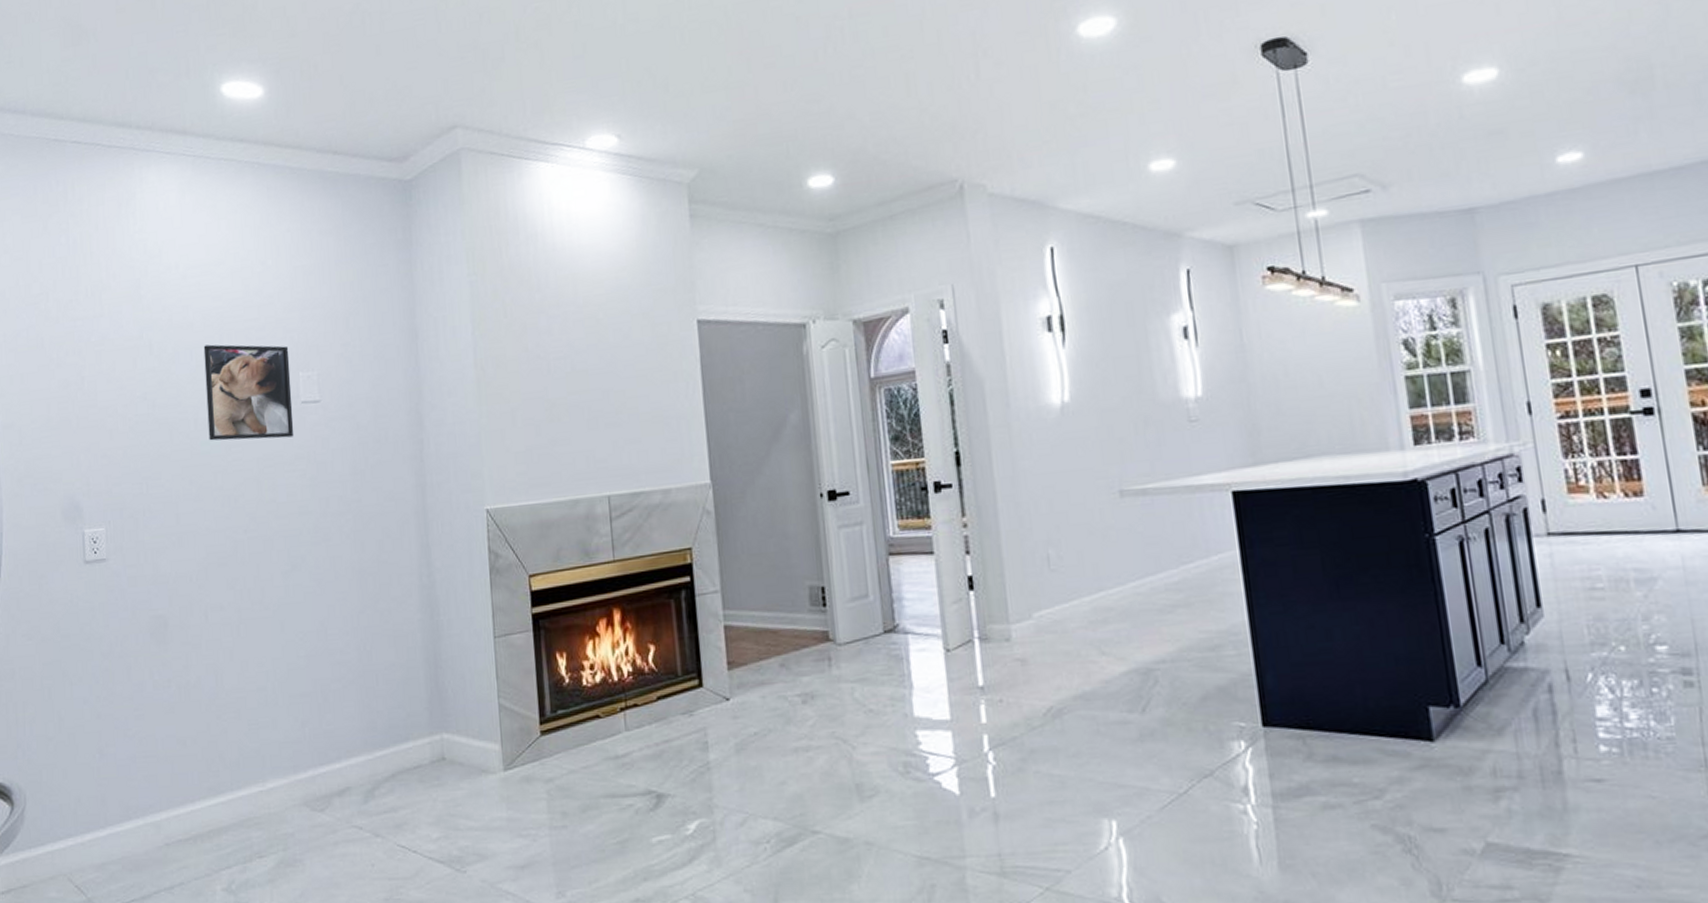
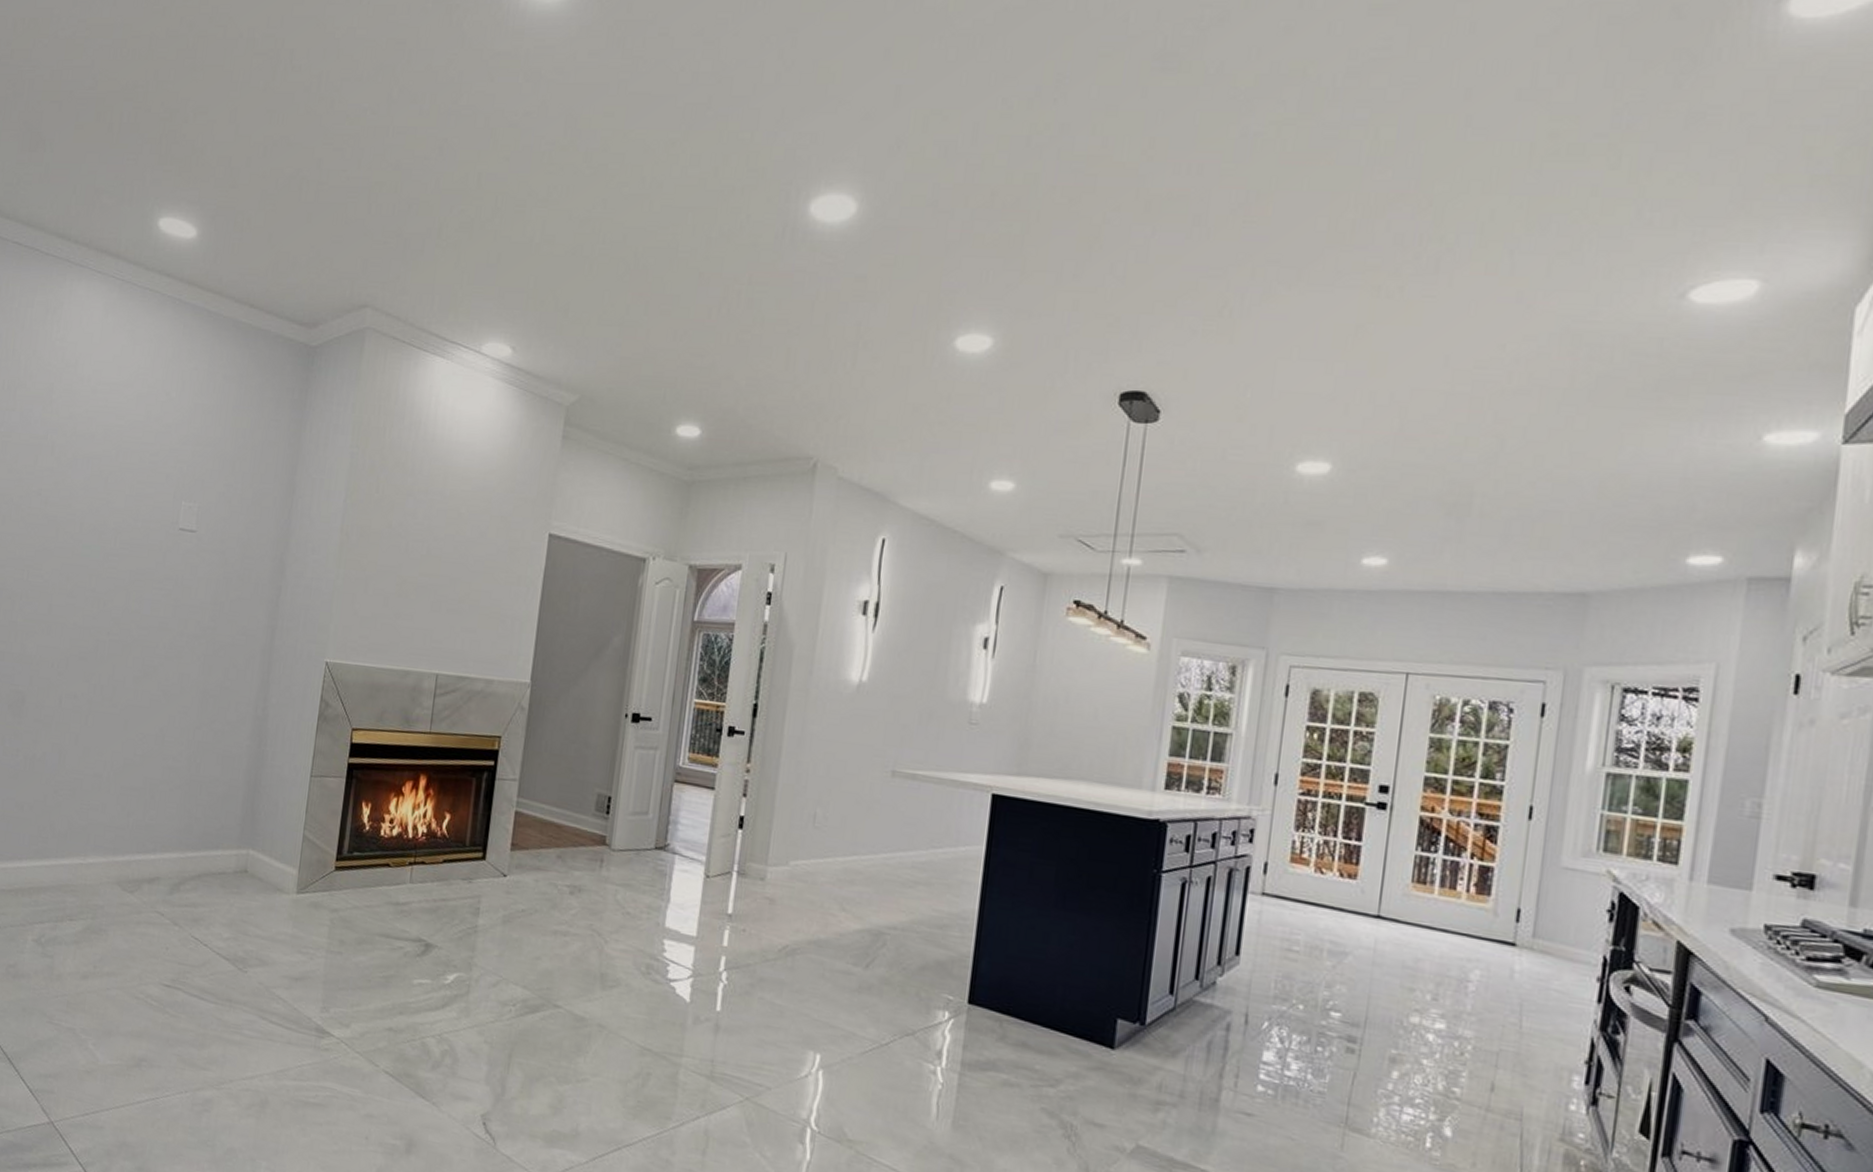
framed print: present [203,344,294,441] -> none [90,457,177,559]

